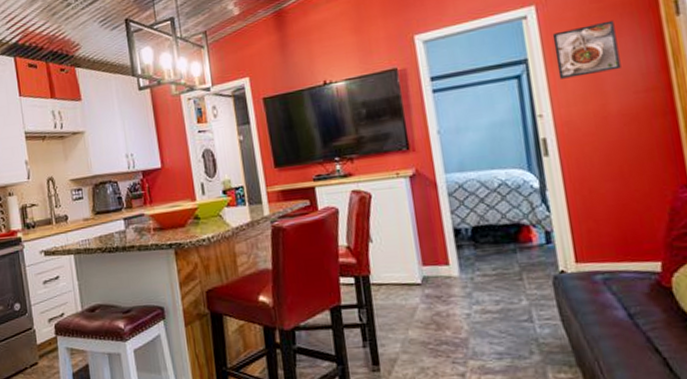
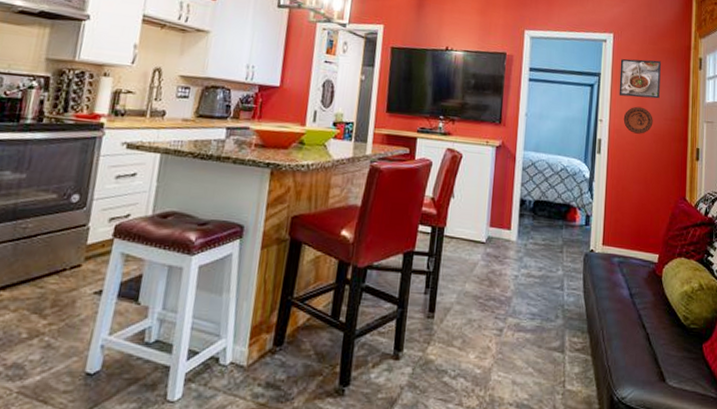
decorative plate: none [572,85,618,121] -> present [623,106,653,134]

